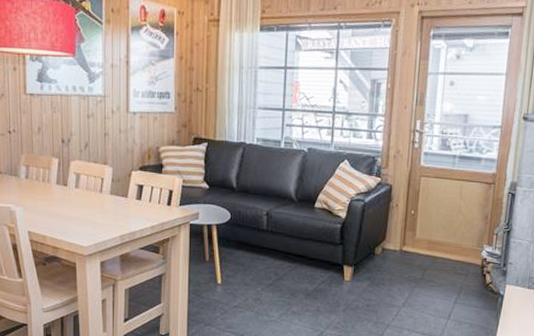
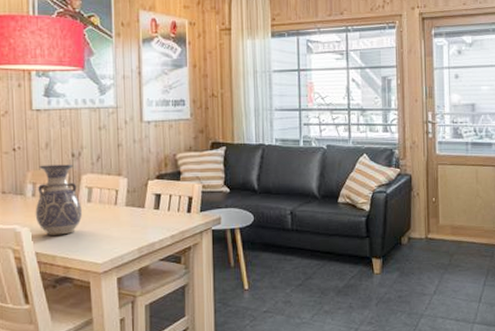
vase: none [28,149,70,217] -> present [35,164,82,236]

